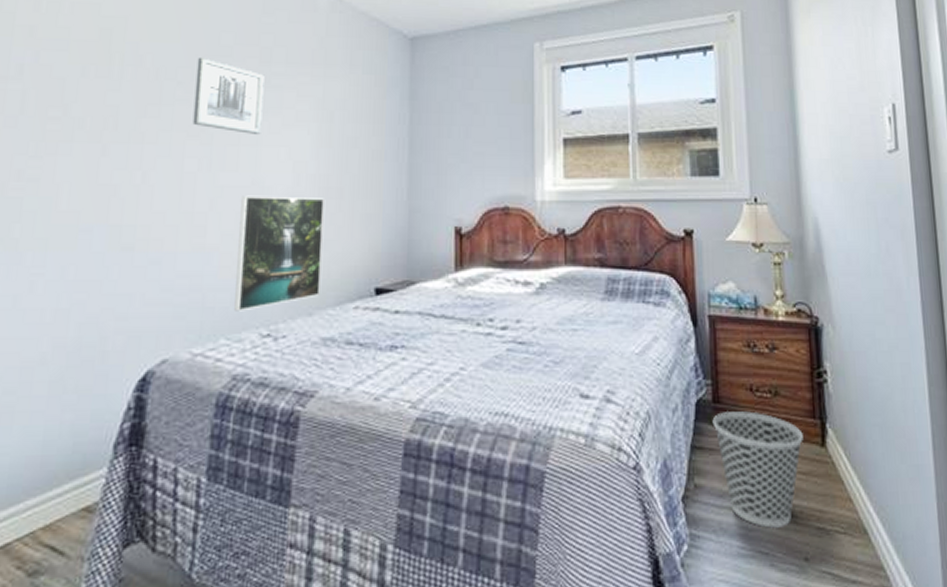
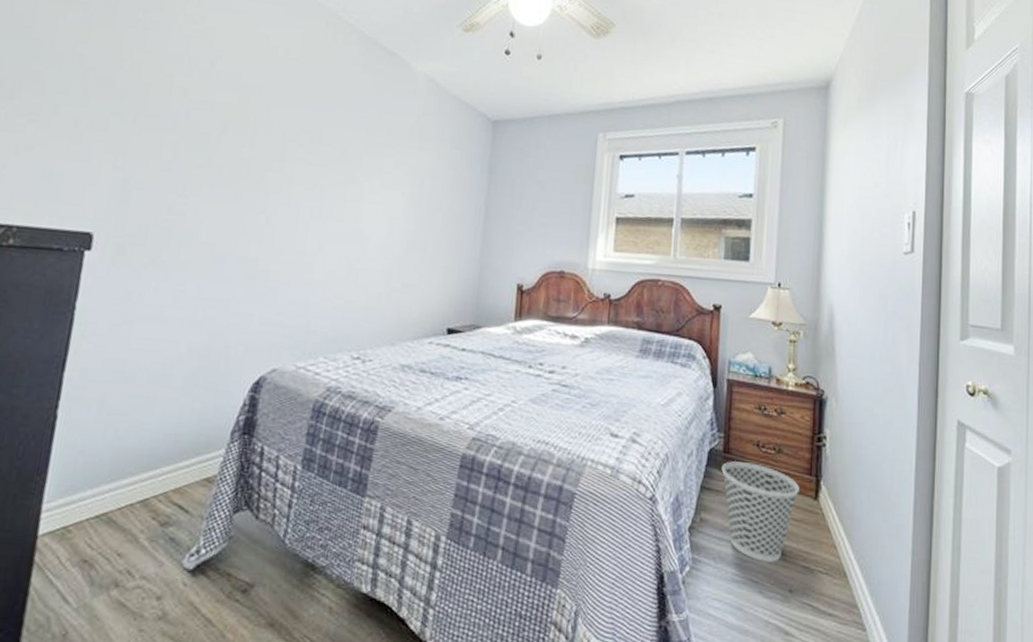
wall art: present [192,57,265,134] -> none [309,124,370,193]
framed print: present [234,195,324,312] -> none [332,242,411,337]

